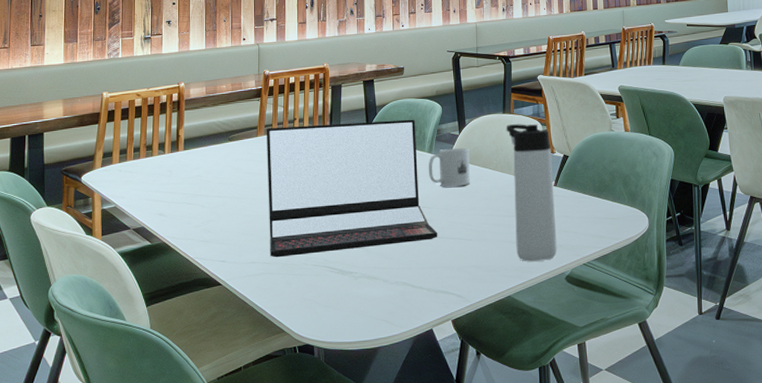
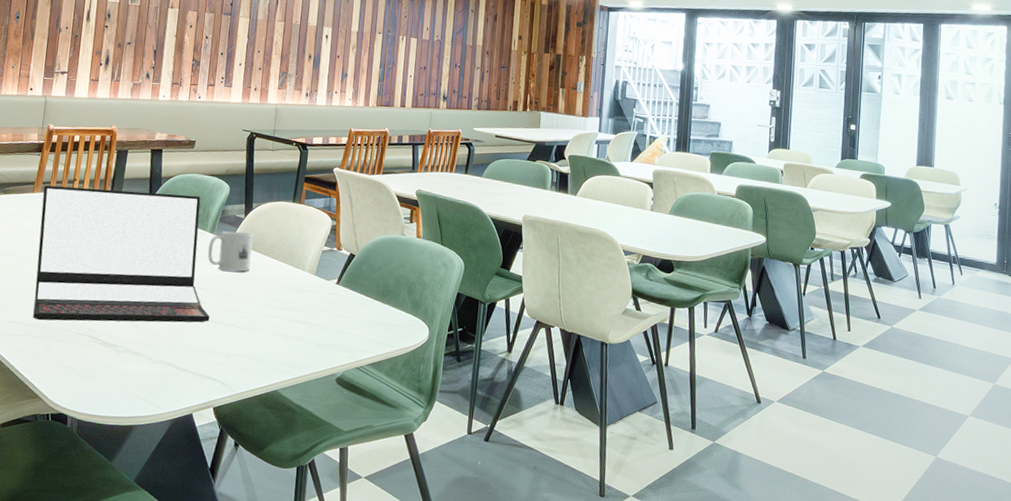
thermos bottle: present [506,124,557,262] -> none [288,214,339,359]

